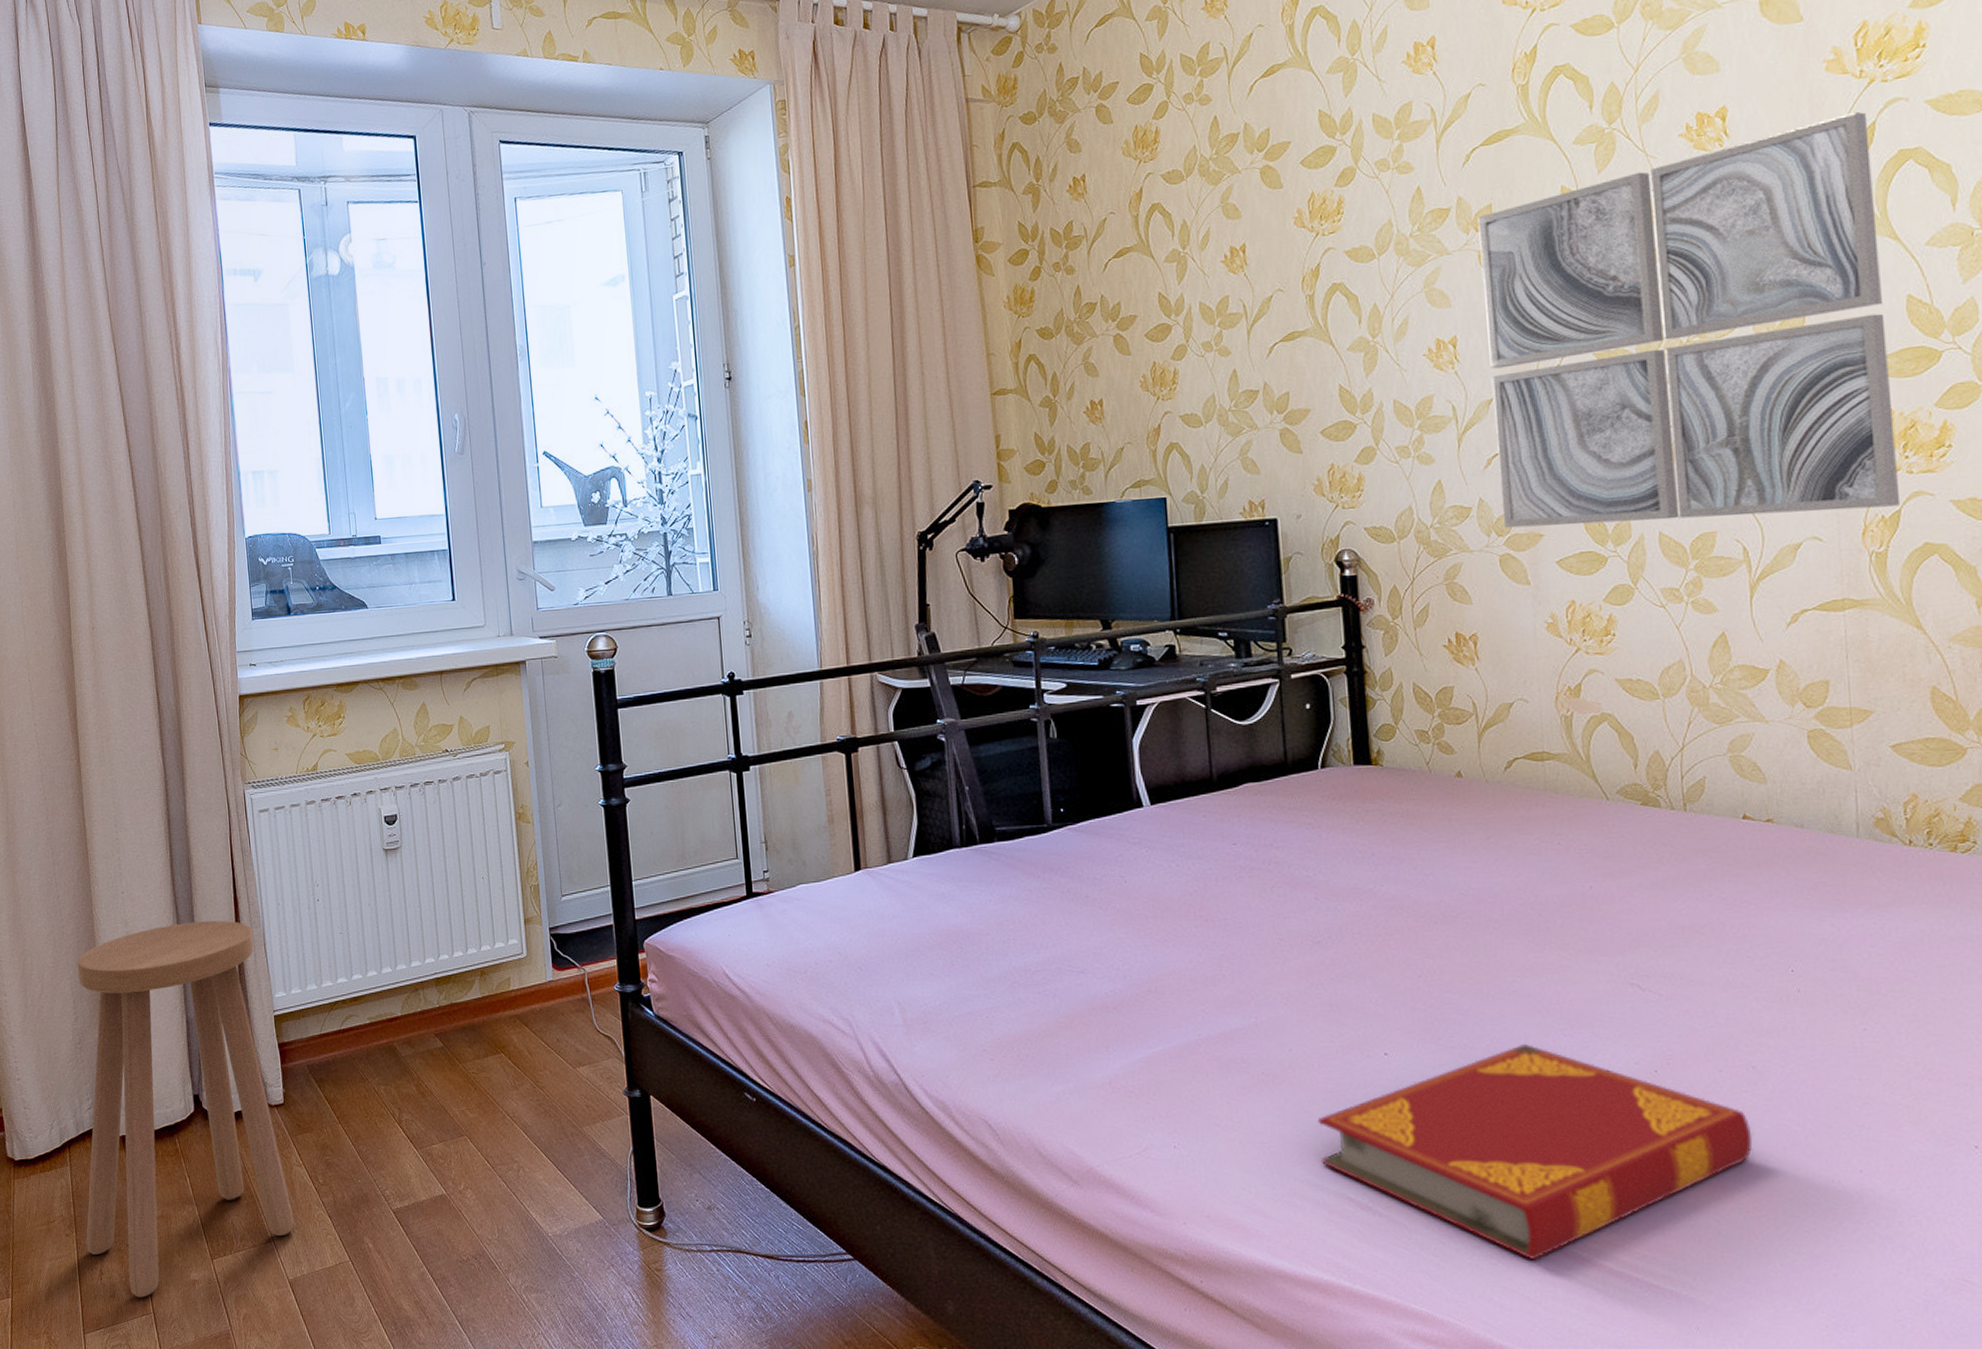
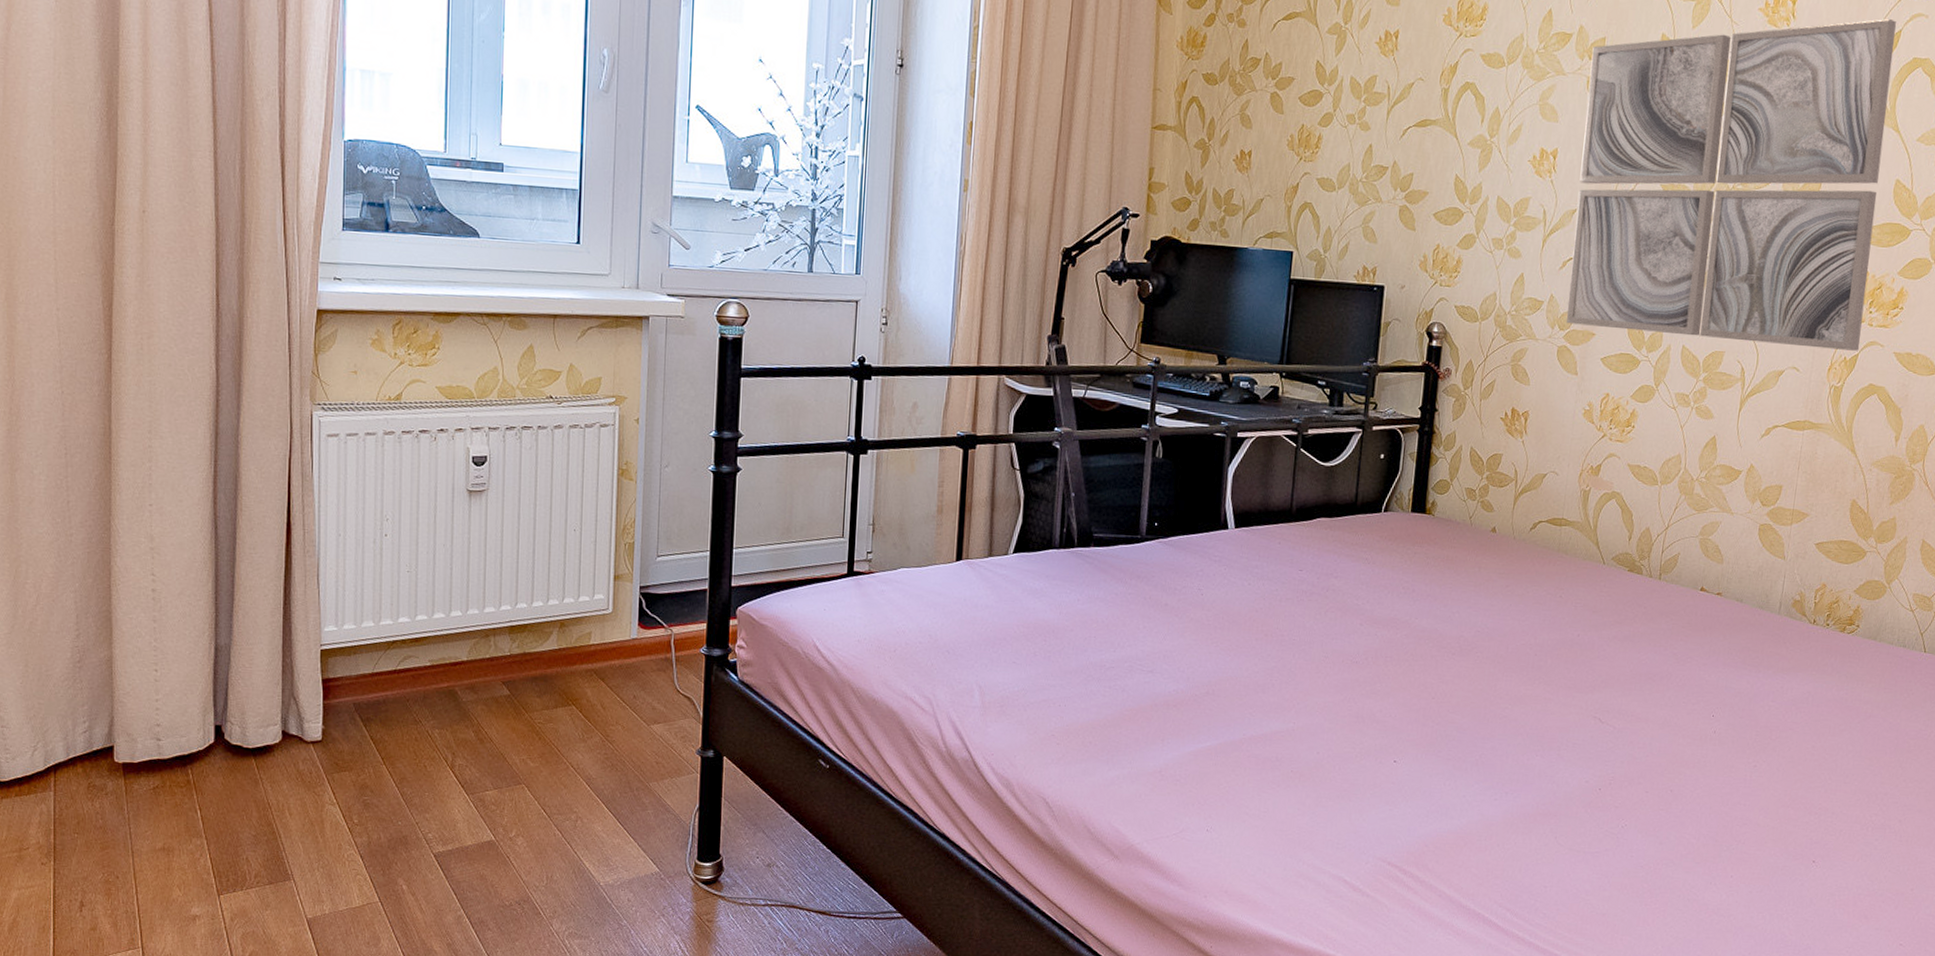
stool: present [77,921,295,1298] -> none [66,544,320,931]
hardback book: present [1317,1043,1753,1261] -> none [1328,760,1661,938]

